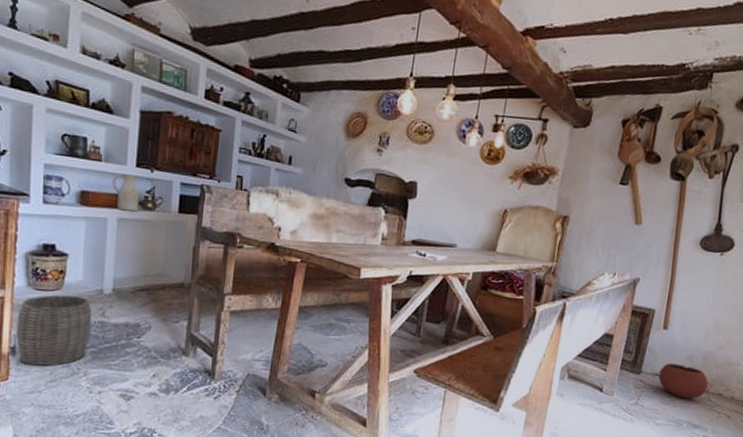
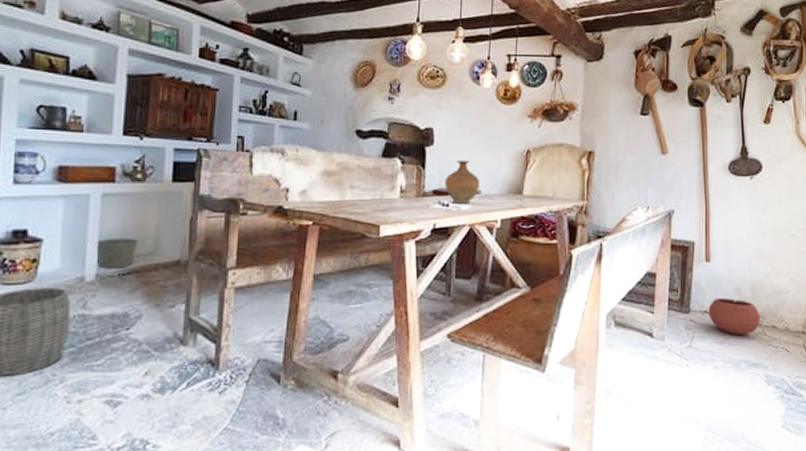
ceramic pitcher: present [112,174,140,212] -> none [95,144,127,185]
basket: none [112,258,149,286] -> present [95,238,139,269]
ceramic jug: none [423,213,457,256] -> present [445,160,480,204]

